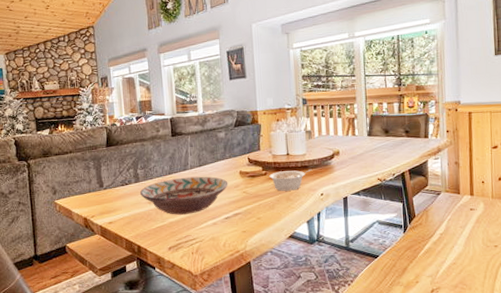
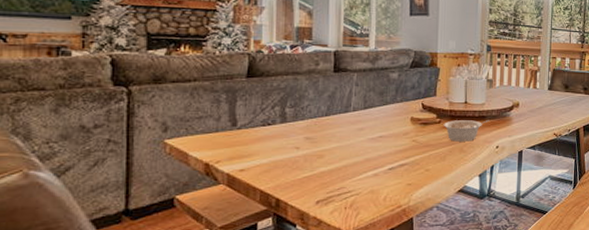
decorative bowl: present [140,176,228,215] -> none [286,120,397,163]

